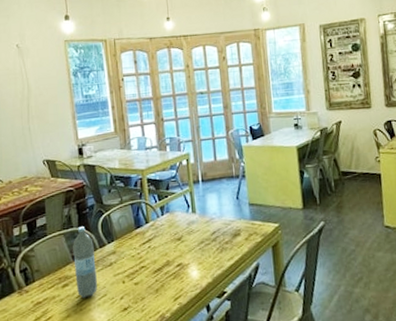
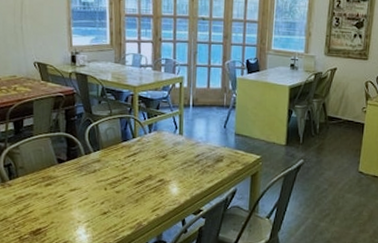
water bottle: present [73,226,97,298] -> none [58,132,80,198]

